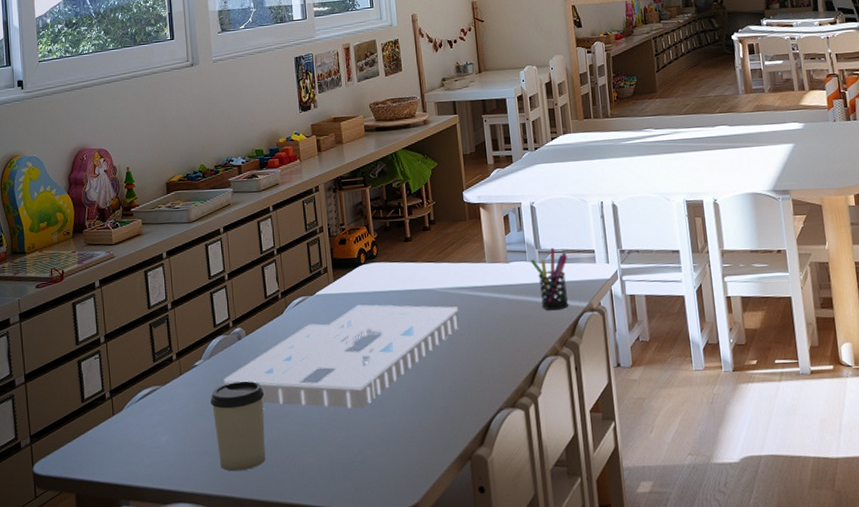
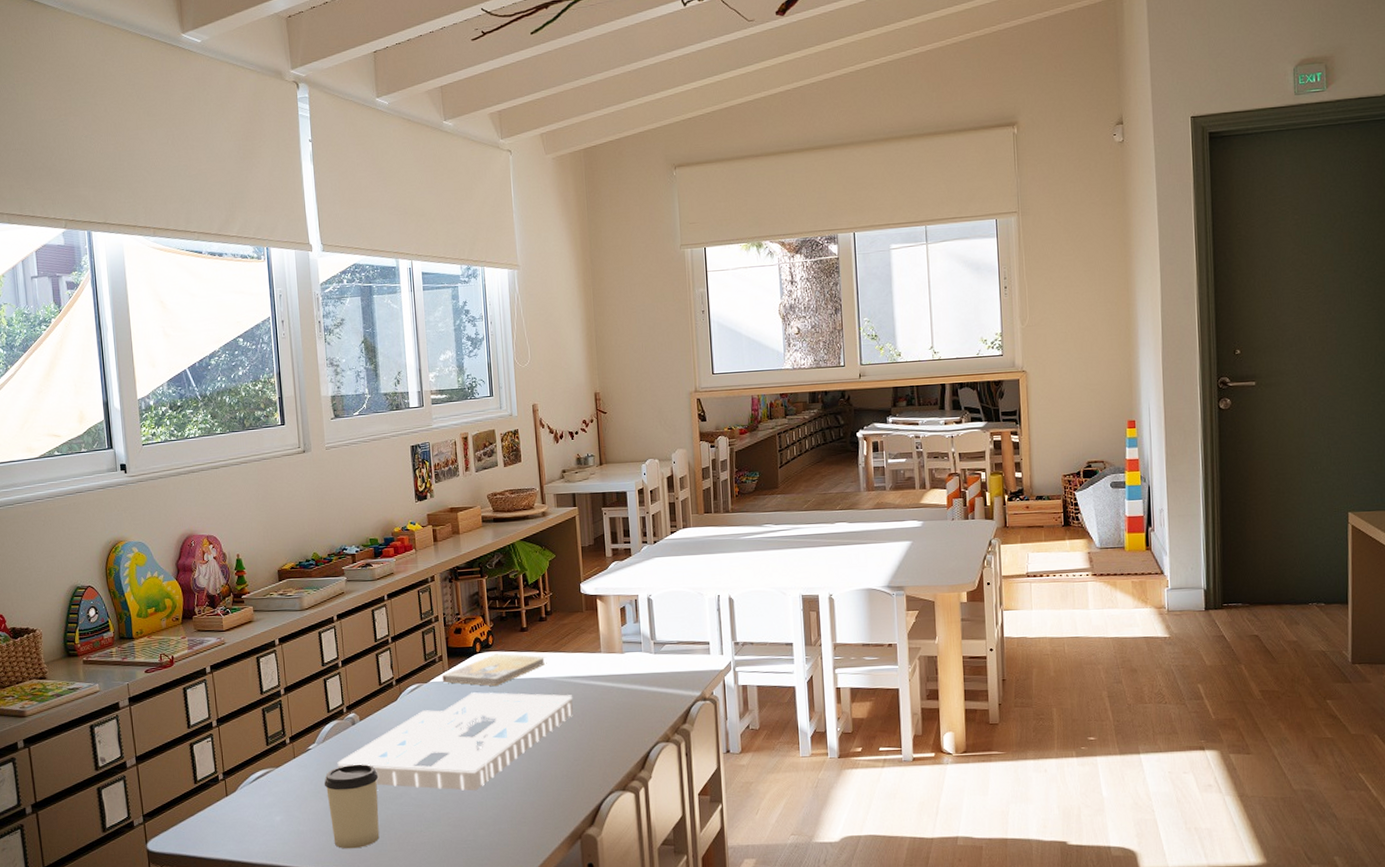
book: none [327,264,432,299] -> present [442,653,547,687]
pen holder: present [531,247,569,311] -> none [646,638,683,700]

